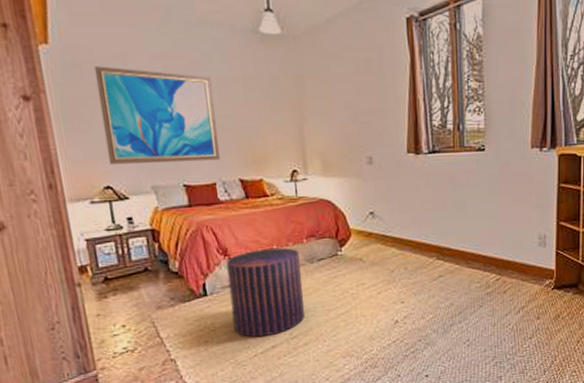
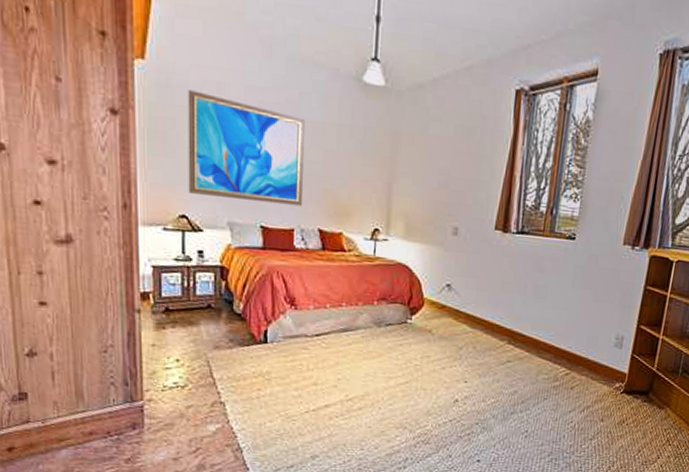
stool: present [226,247,306,337] -> none [289,304,369,394]

